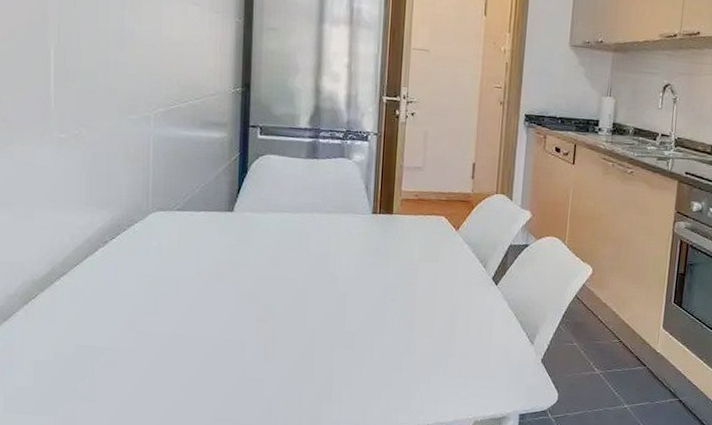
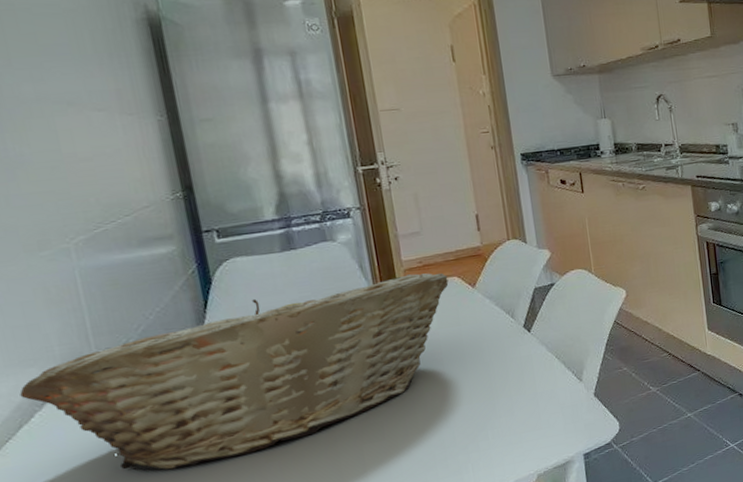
fruit basket: none [92,194,437,329] -> present [20,272,449,470]

